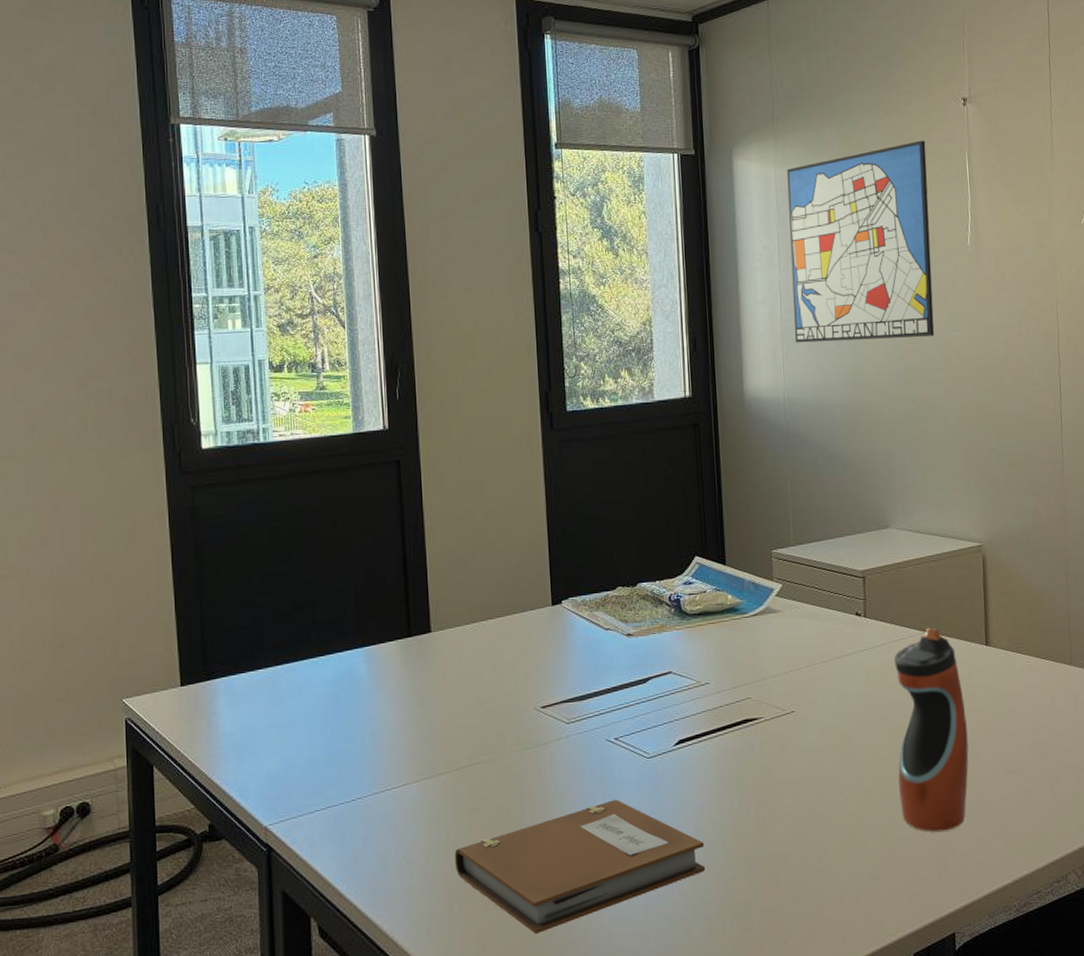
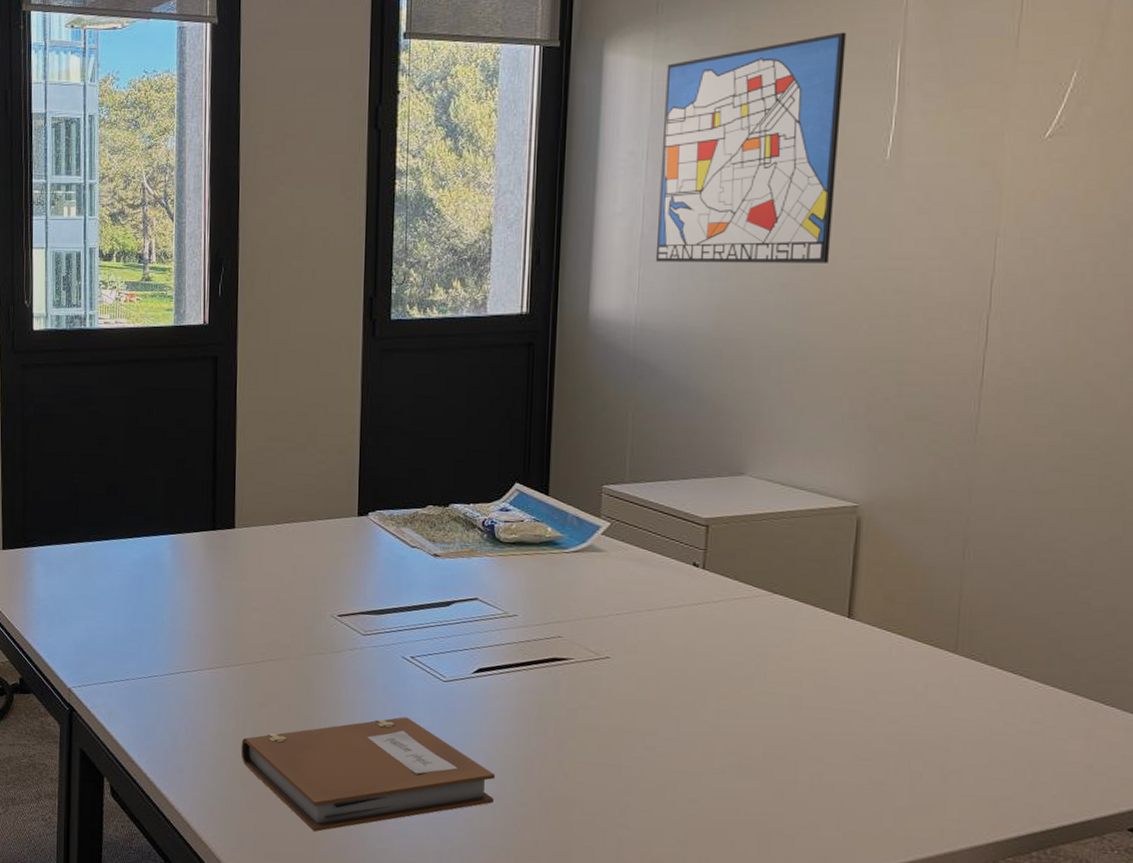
water bottle: present [894,627,969,832] -> none [721,589,813,809]

